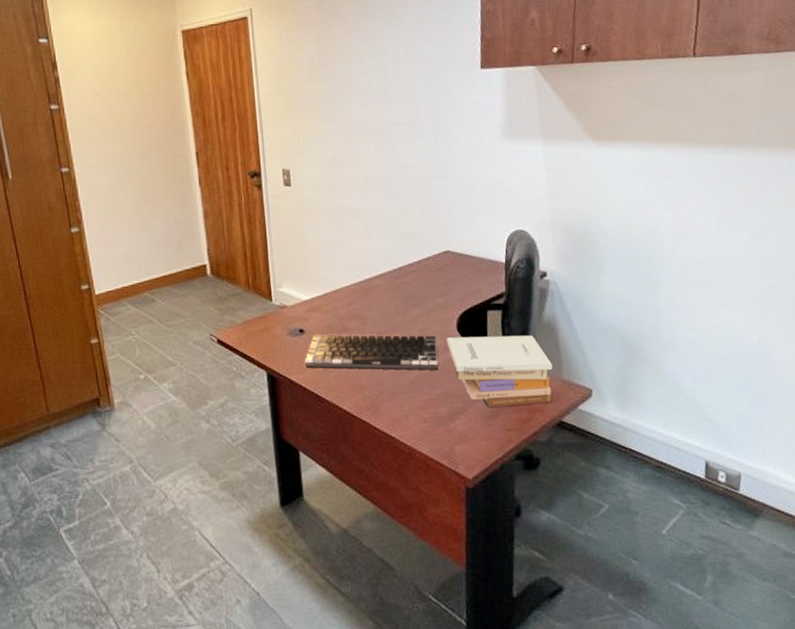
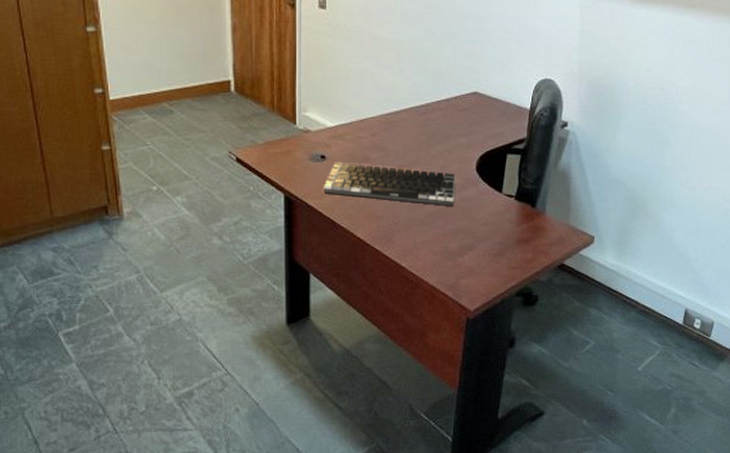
books: present [446,335,553,408] -> none [464,176,561,246]

